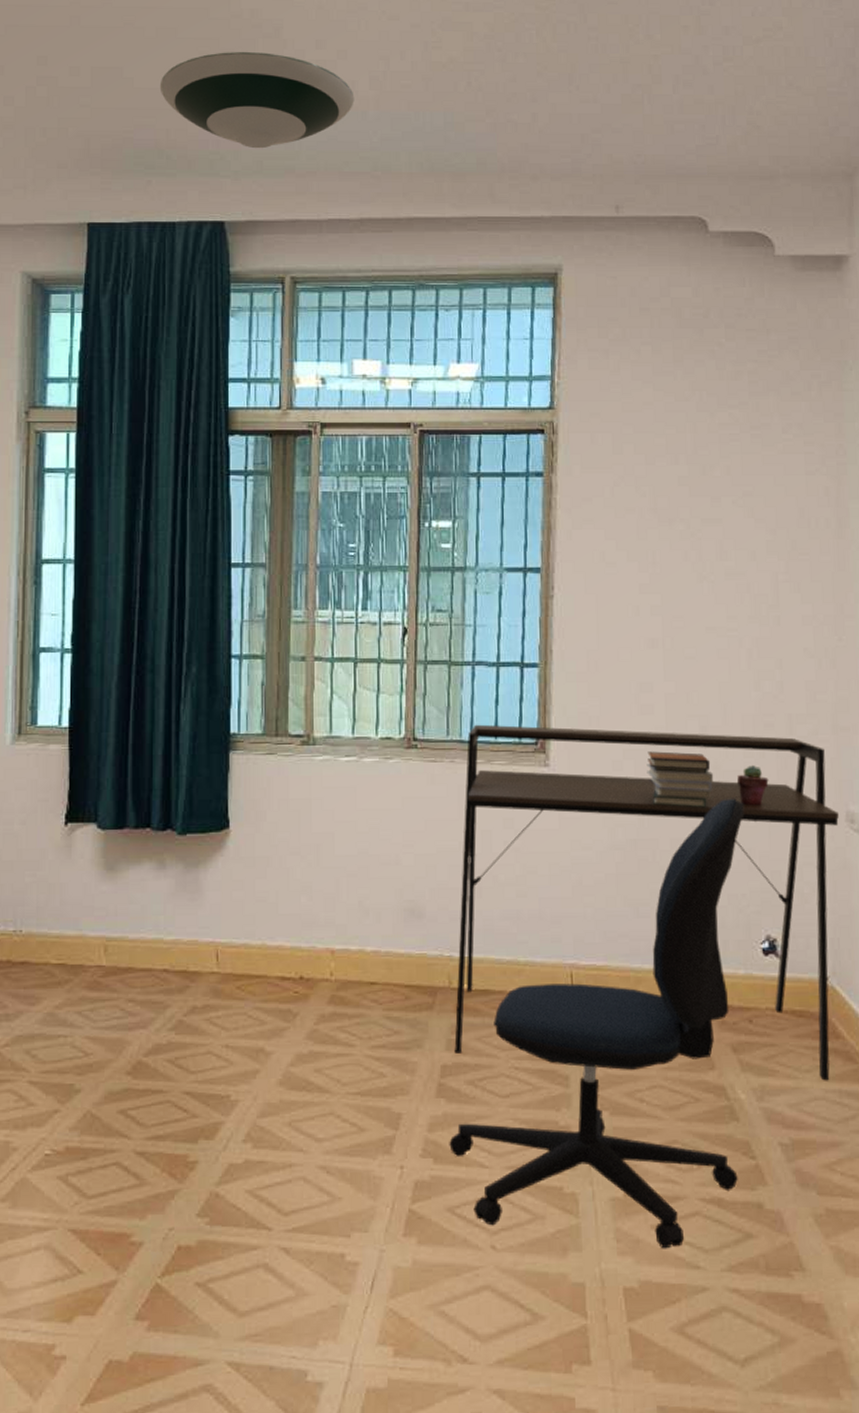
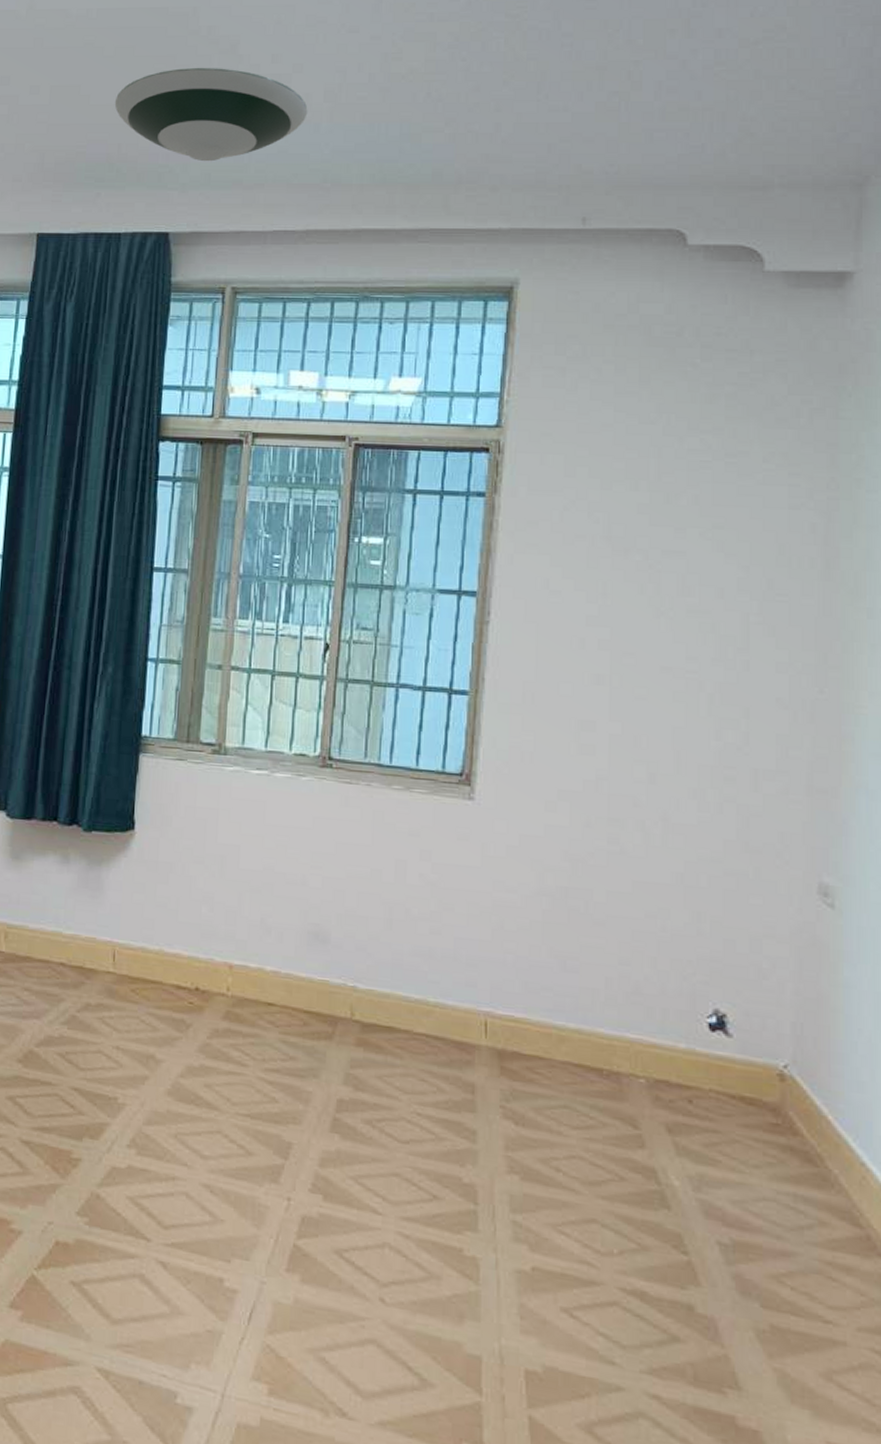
office chair: present [449,798,744,1249] -> none [341,854,695,1337]
desk: present [454,724,839,1081] -> none [352,748,809,1181]
book stack: present [646,751,714,808] -> none [584,794,662,862]
potted succulent: present [737,765,769,806] -> none [689,821,726,866]

